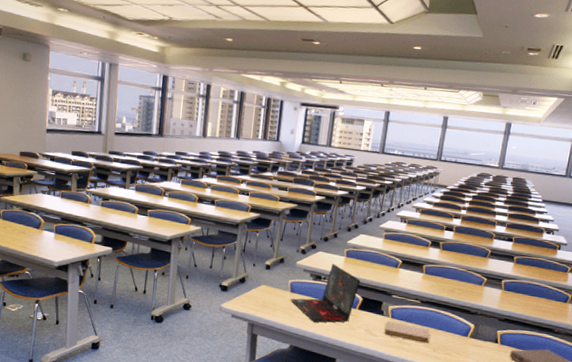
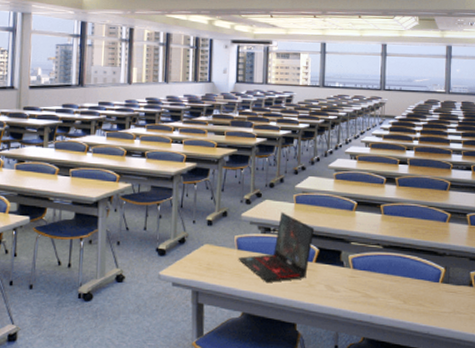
notebook: present [384,321,430,343] -> none [347,273,398,294]

